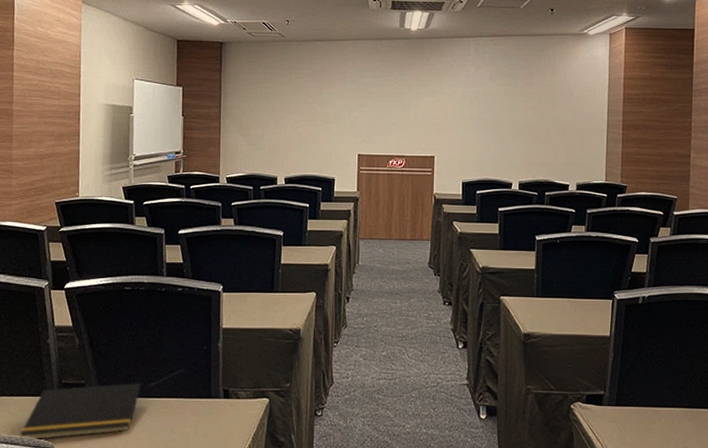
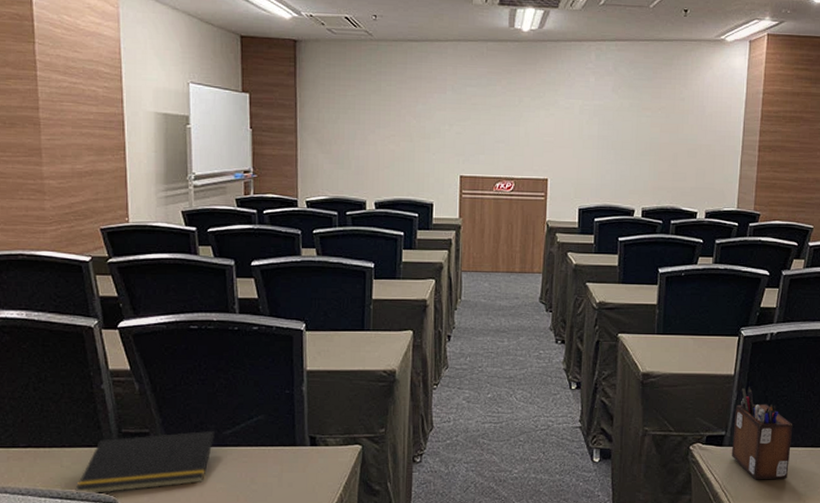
desk organizer: none [611,347,669,440] -> present [732,386,793,480]

